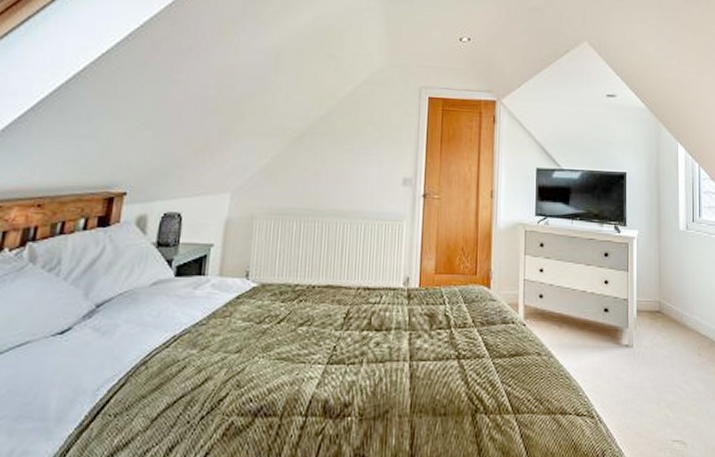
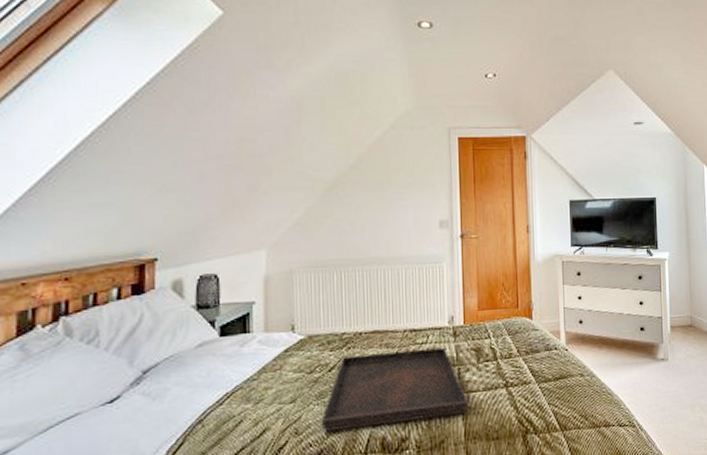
serving tray: none [264,309,417,387] -> present [321,347,468,431]

